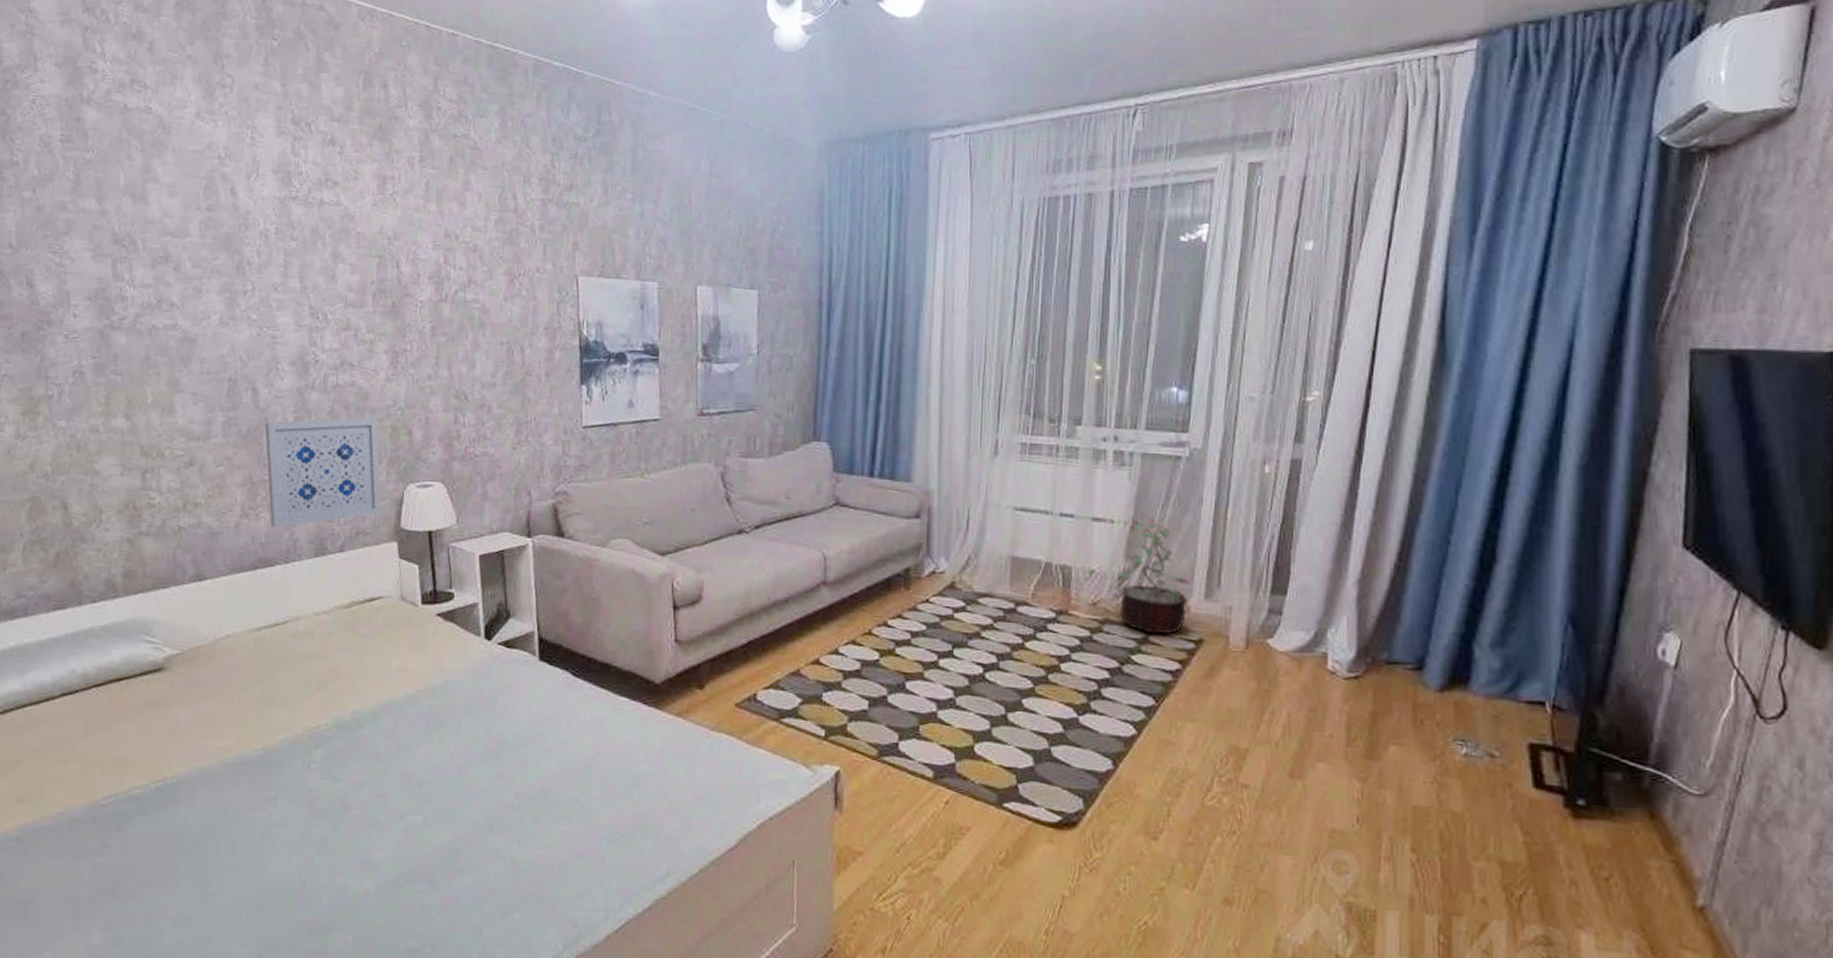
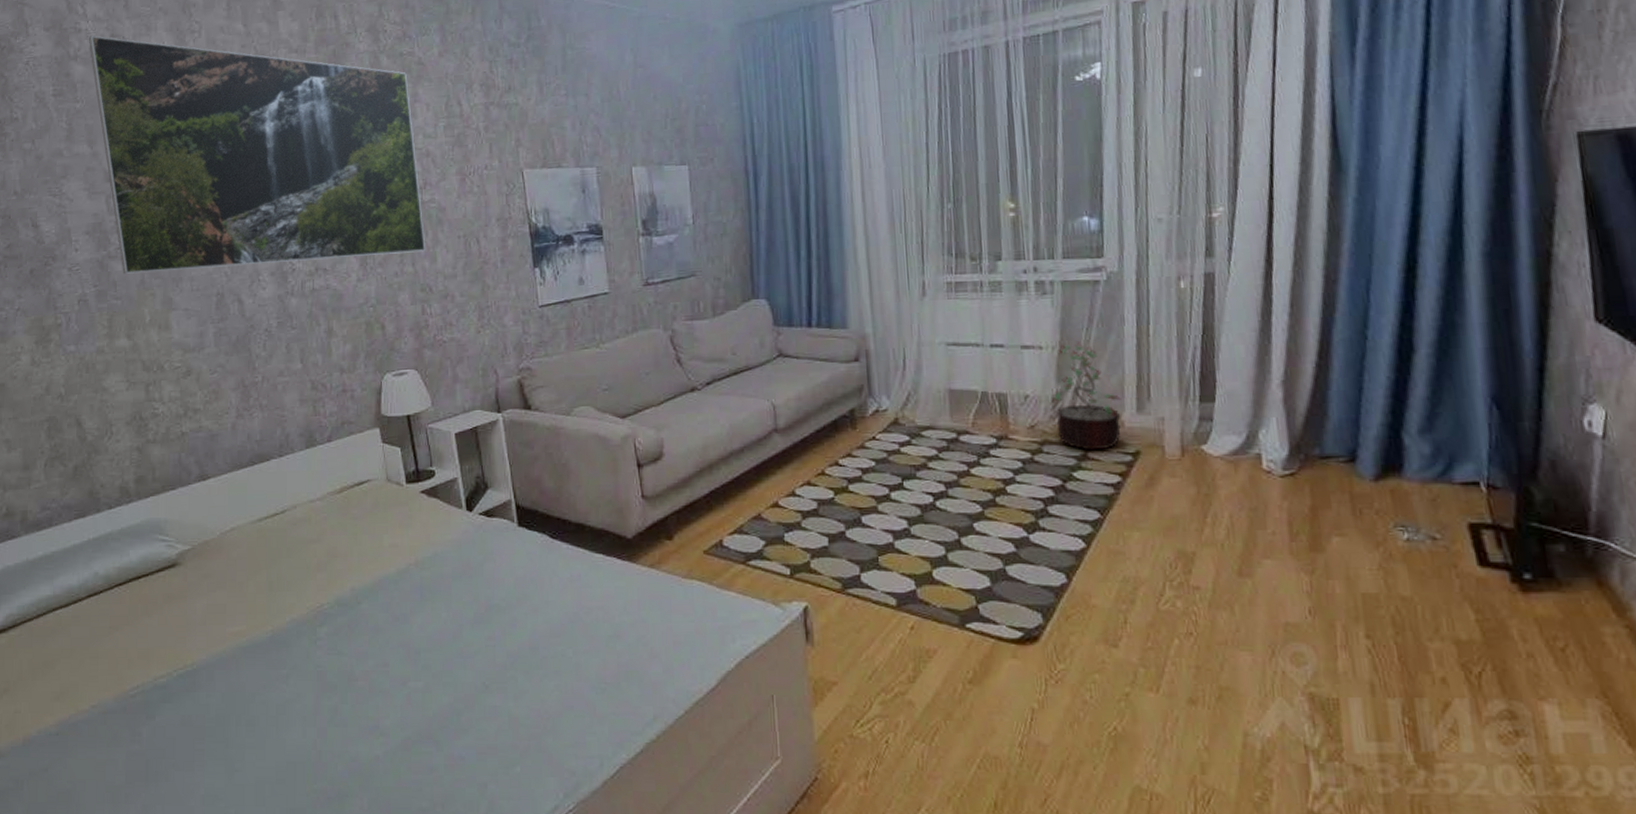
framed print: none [104,78,465,356] -> present [88,35,426,274]
wall art: present [265,418,382,528] -> none [252,316,363,425]

